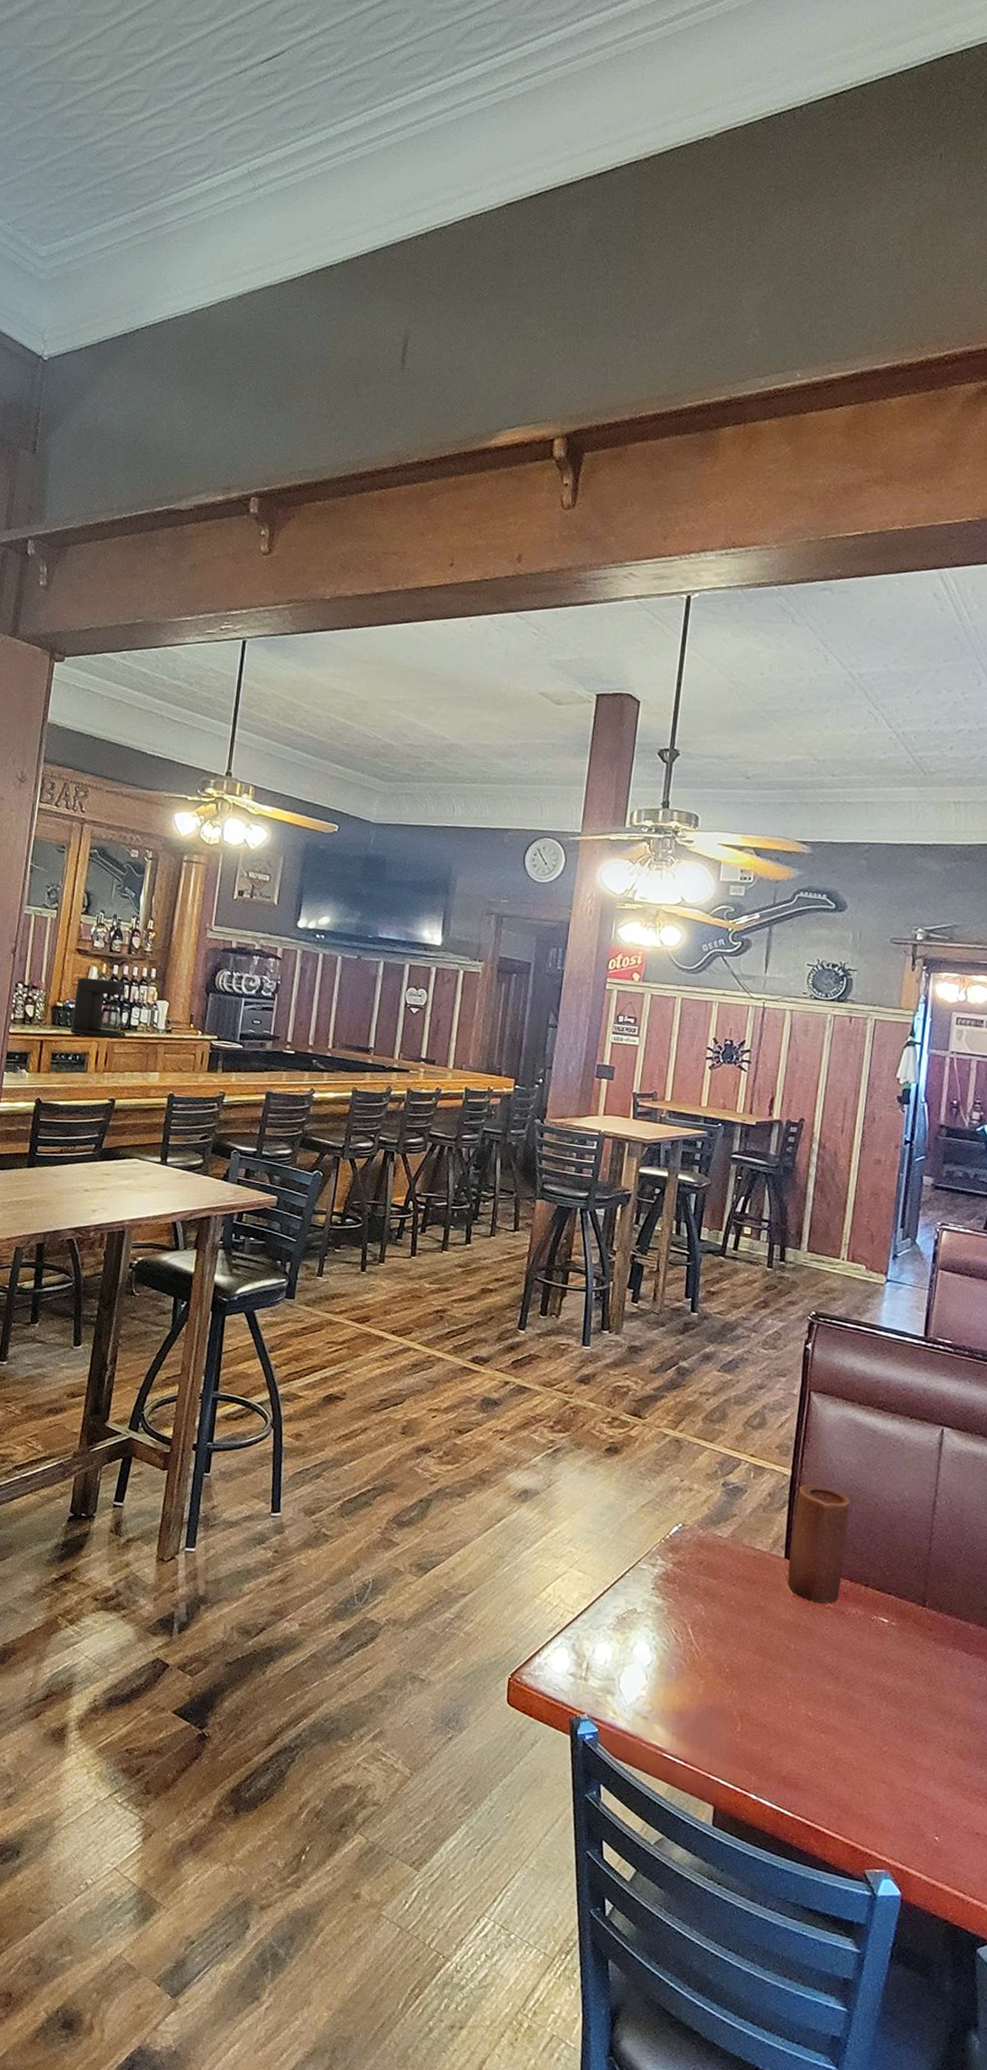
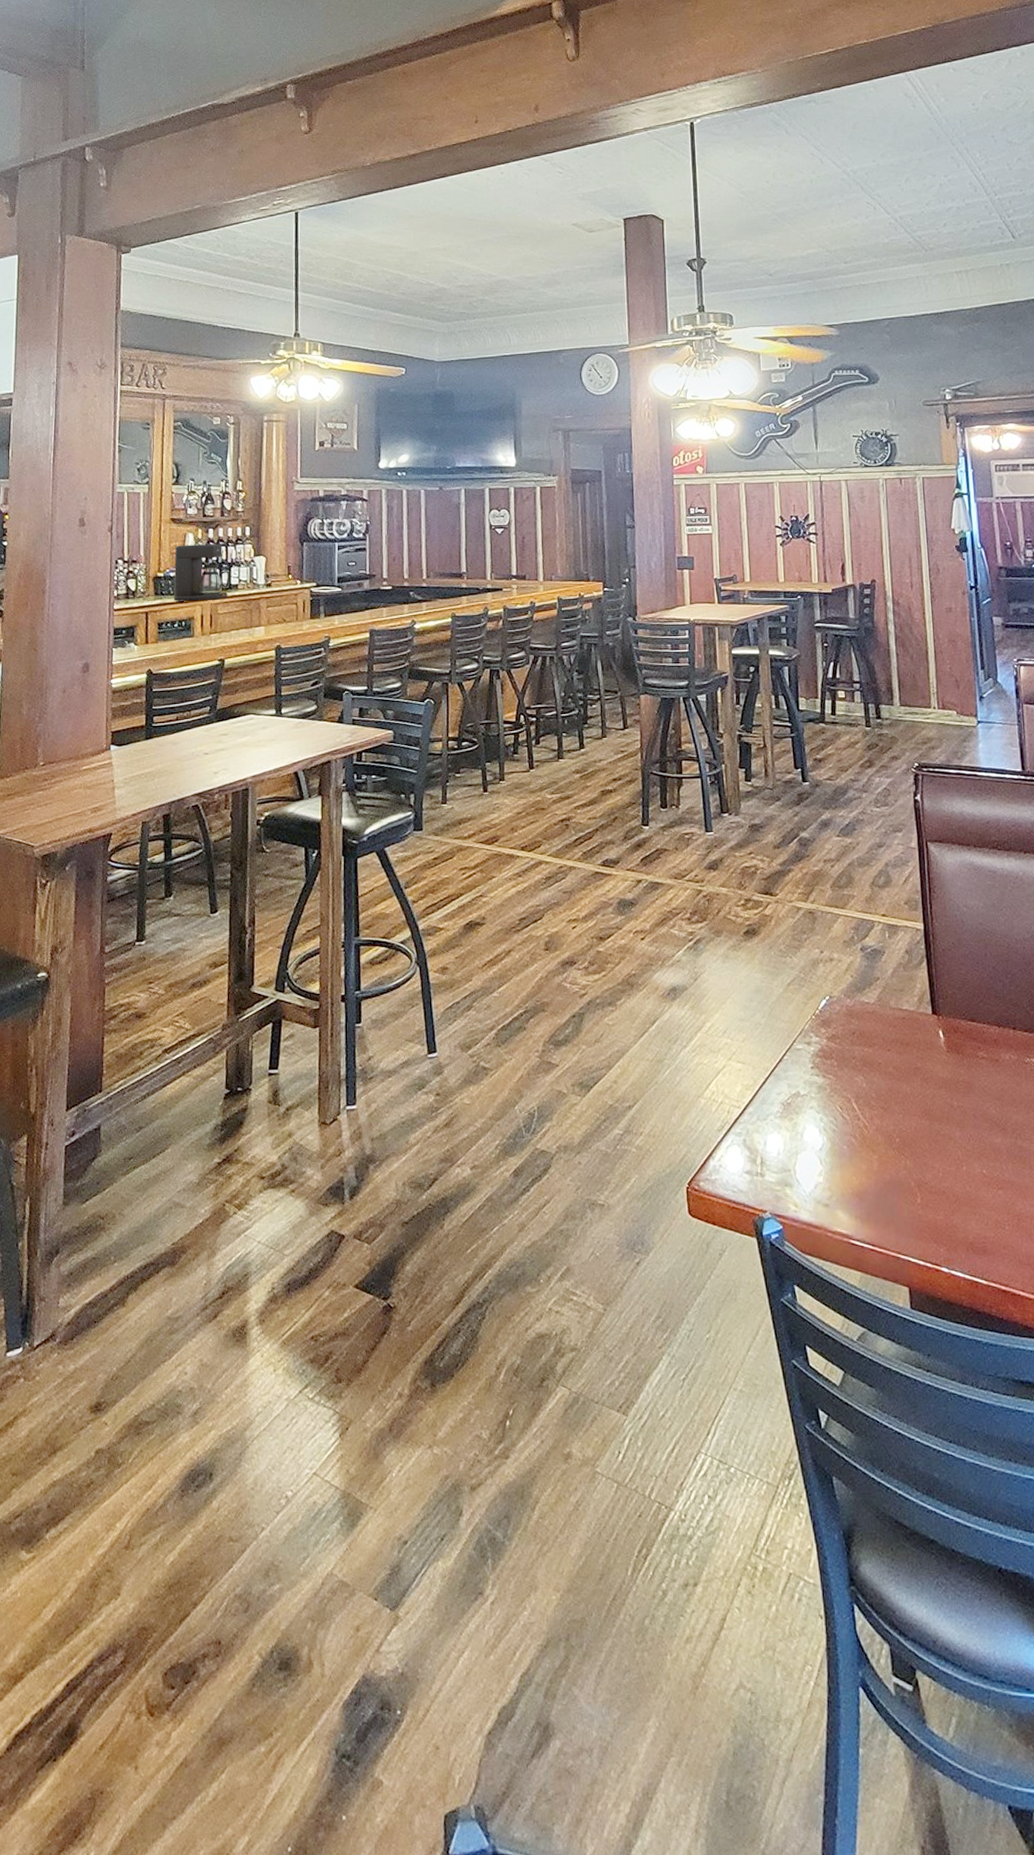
candle: present [787,1484,850,1604] -> none [933,935,990,1054]

